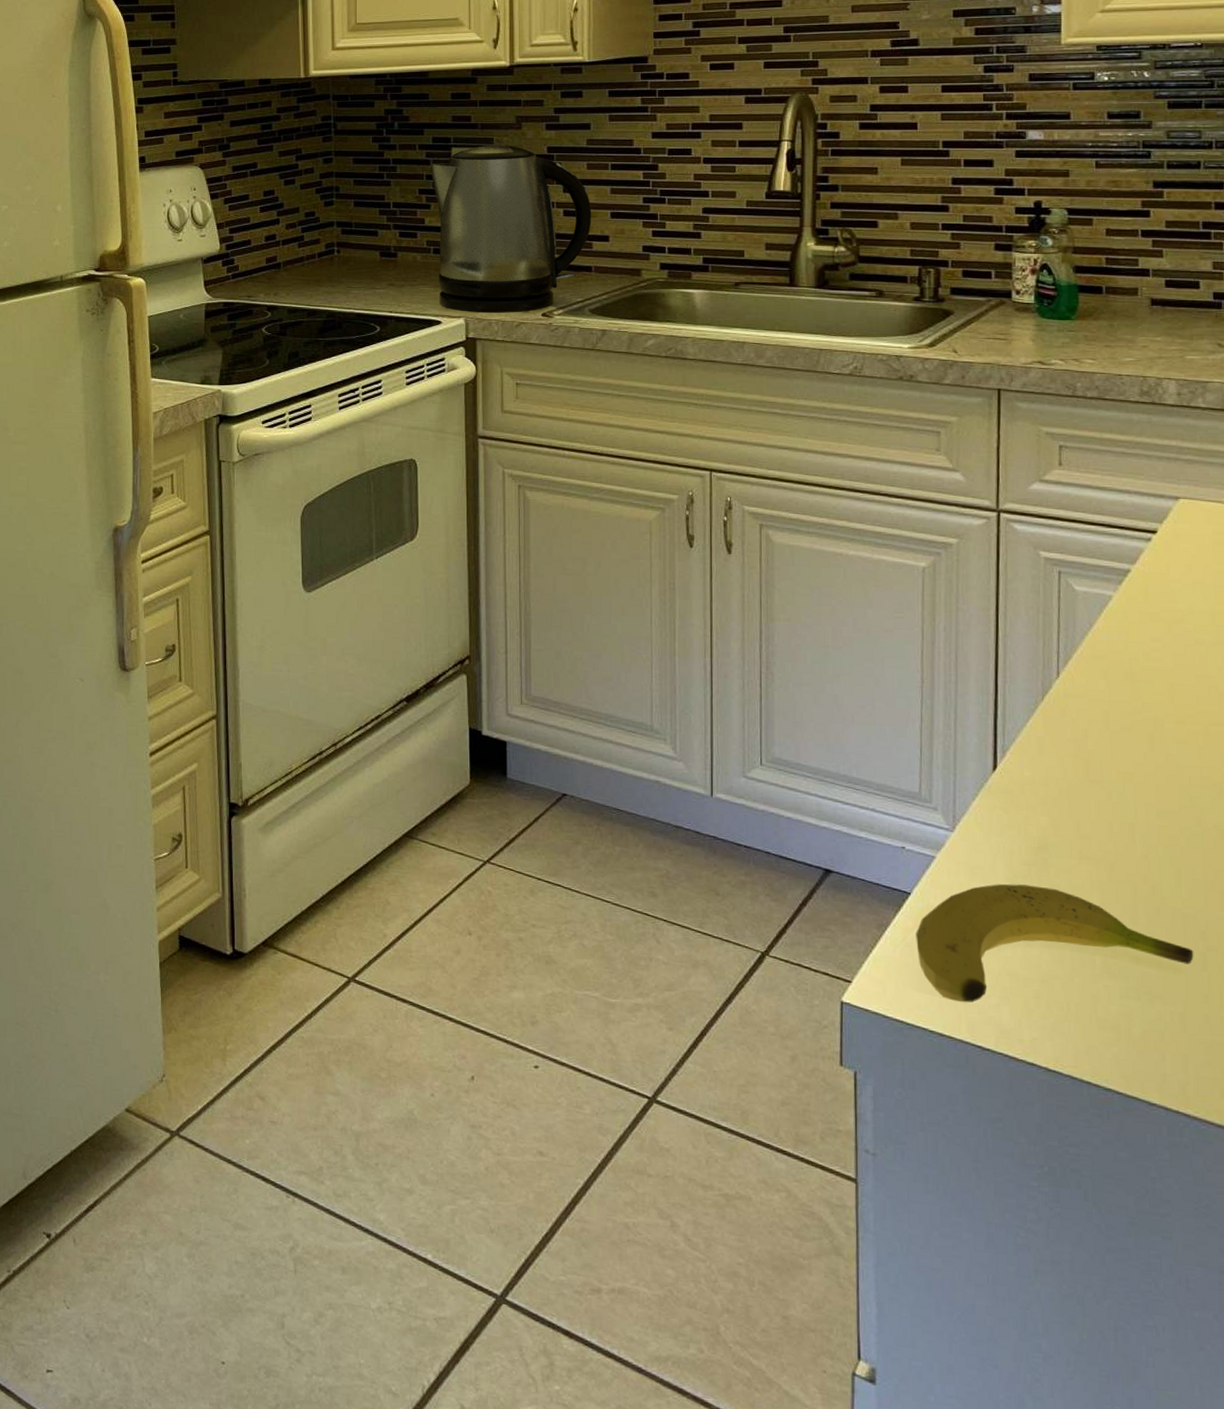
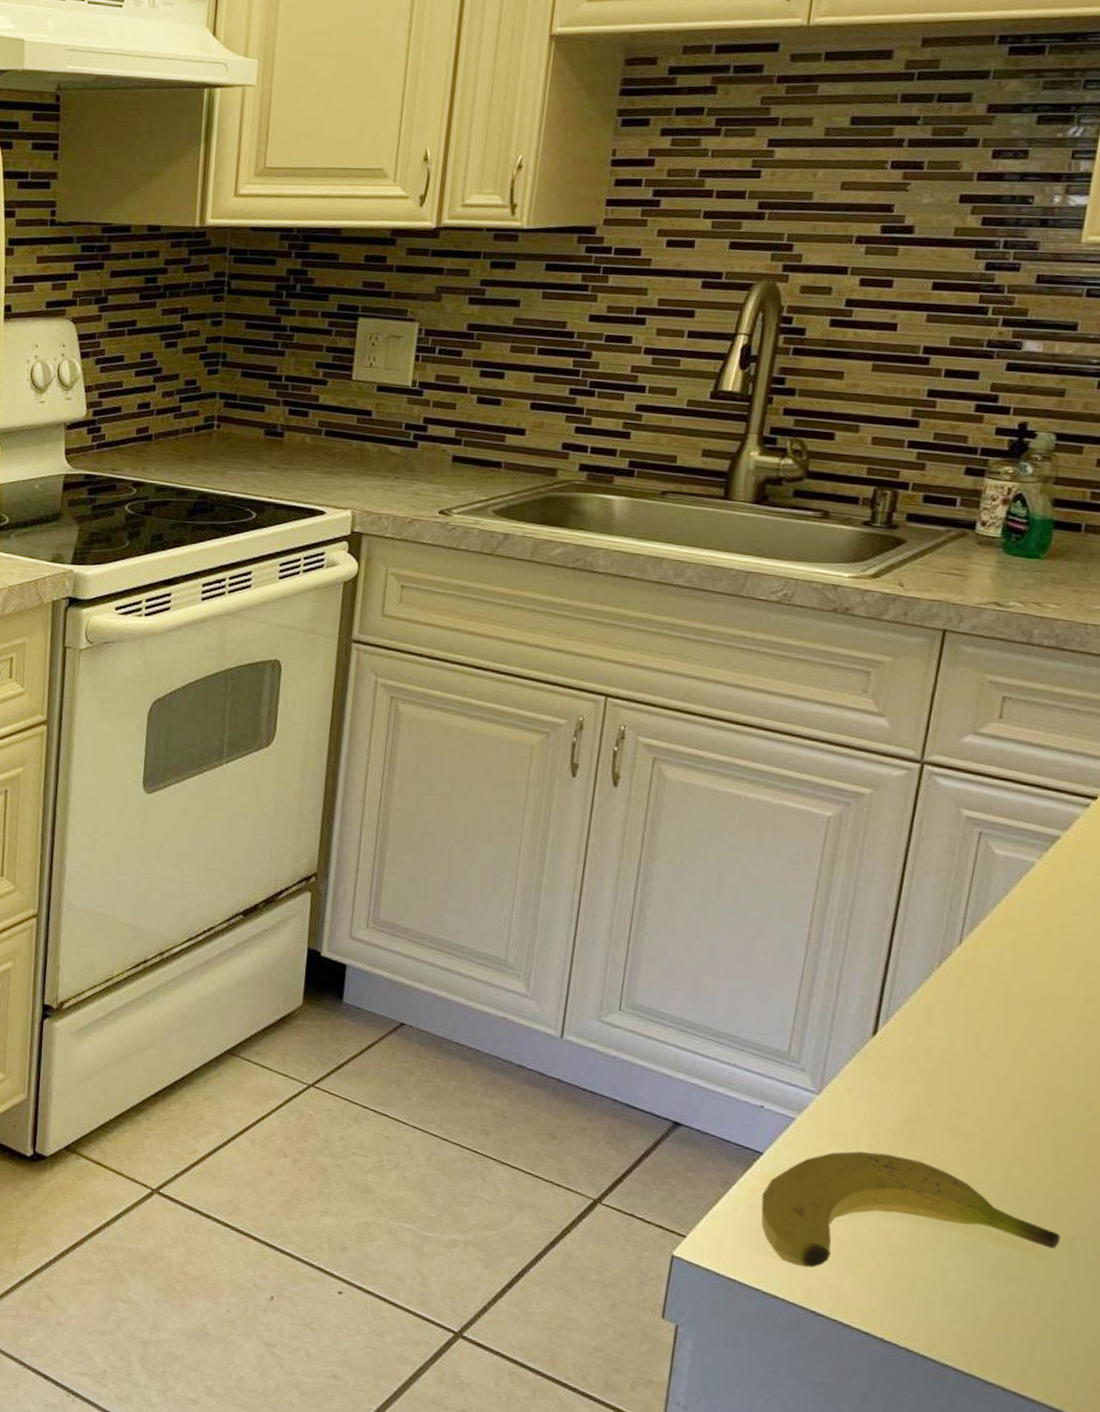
kettle: present [430,145,592,314] -> none [325,317,510,509]

